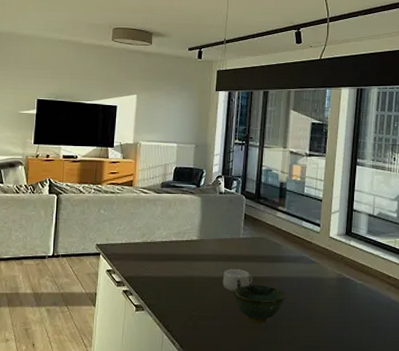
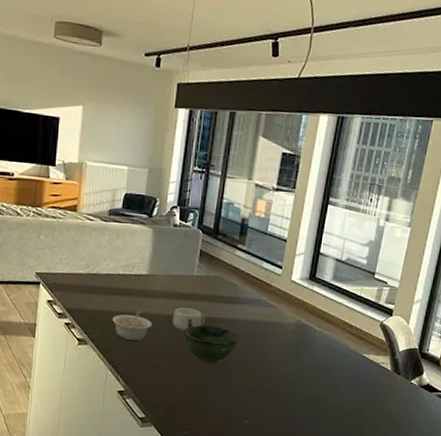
legume: none [167,275,204,304] -> present [112,311,153,341]

